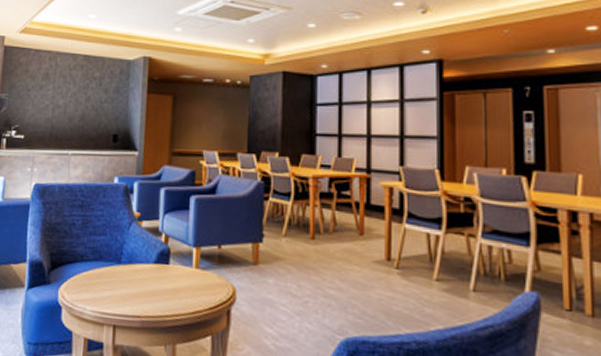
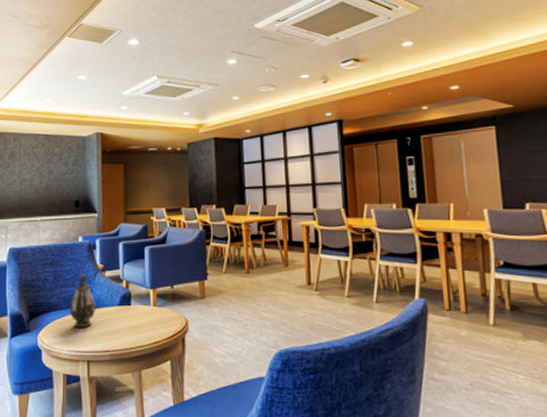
teapot: none [98,221,128,286] -> present [70,274,96,328]

